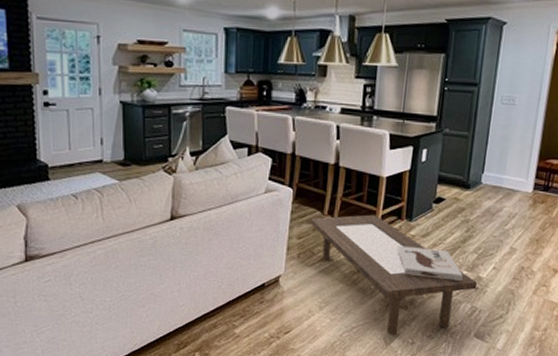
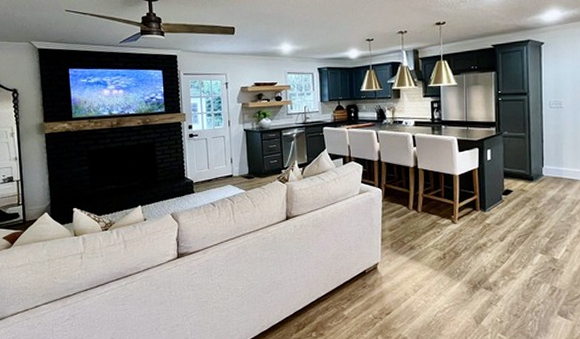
coffee table: present [309,214,478,335] -> none [398,207,553,314]
decorative box: present [396,245,463,280] -> none [475,233,538,263]

